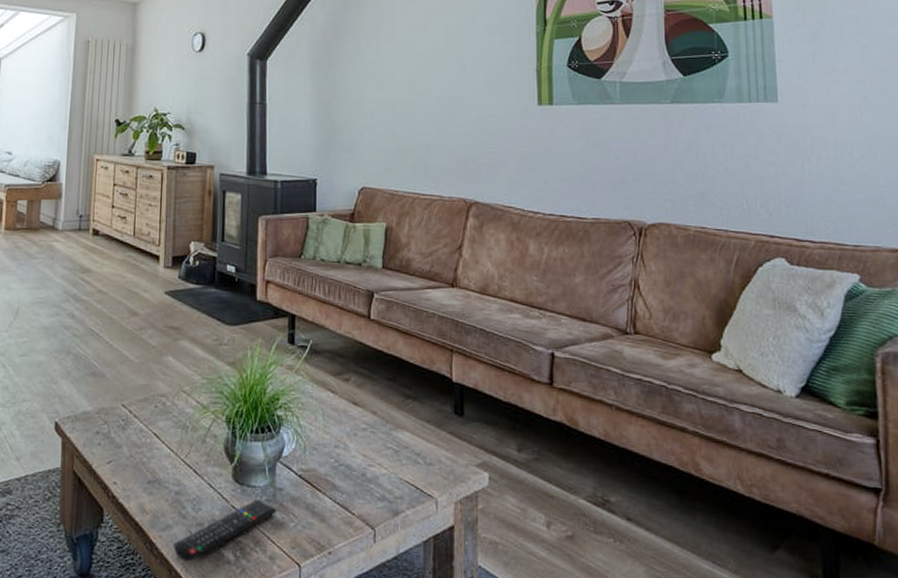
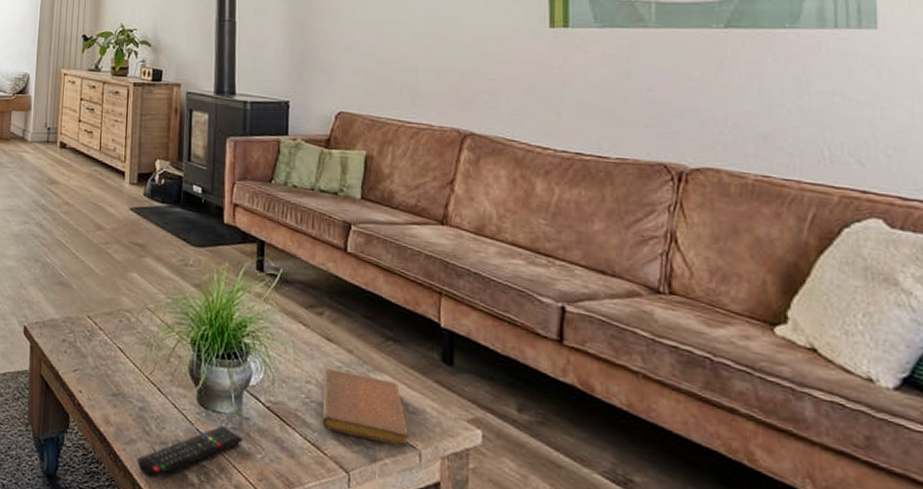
notebook: none [350,431,426,498] -> present [322,368,408,448]

